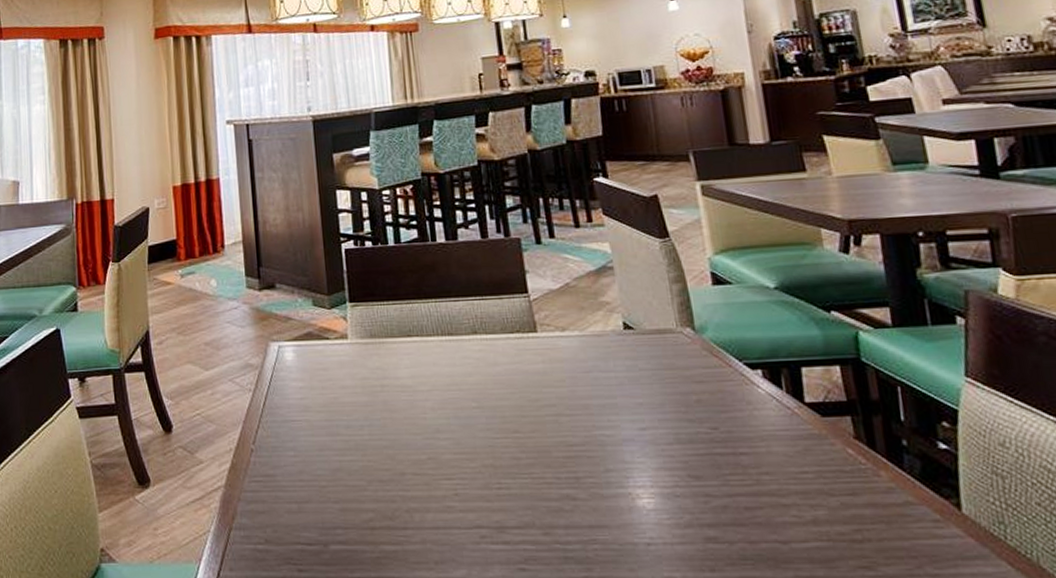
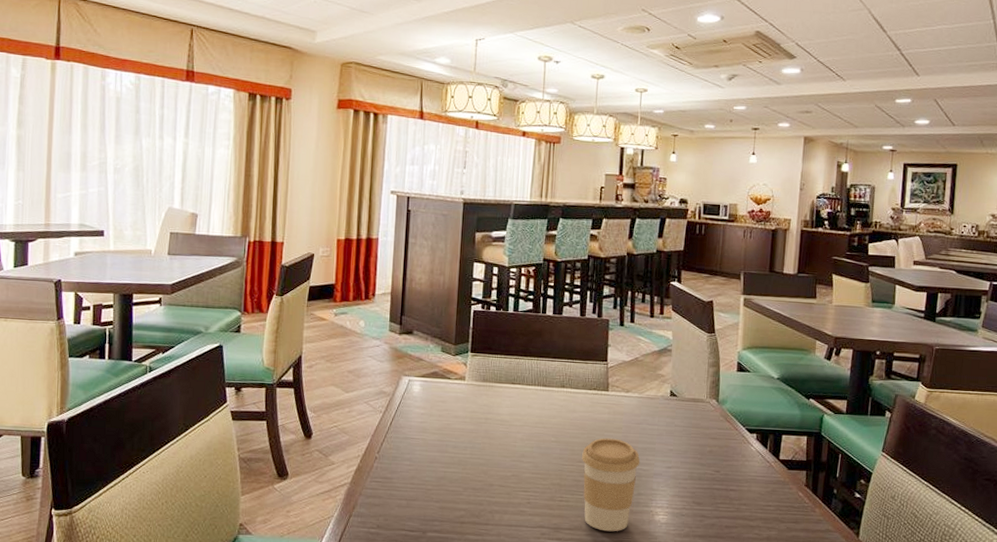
coffee cup: none [517,395,601,528] -> present [582,438,640,532]

